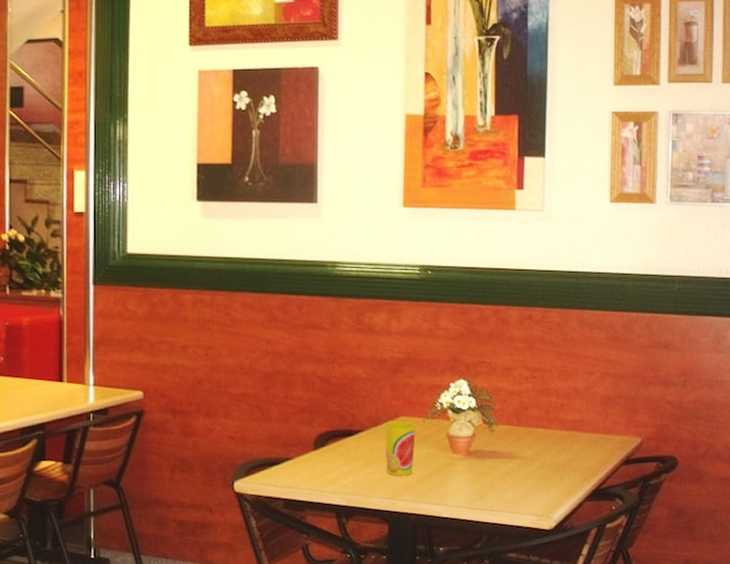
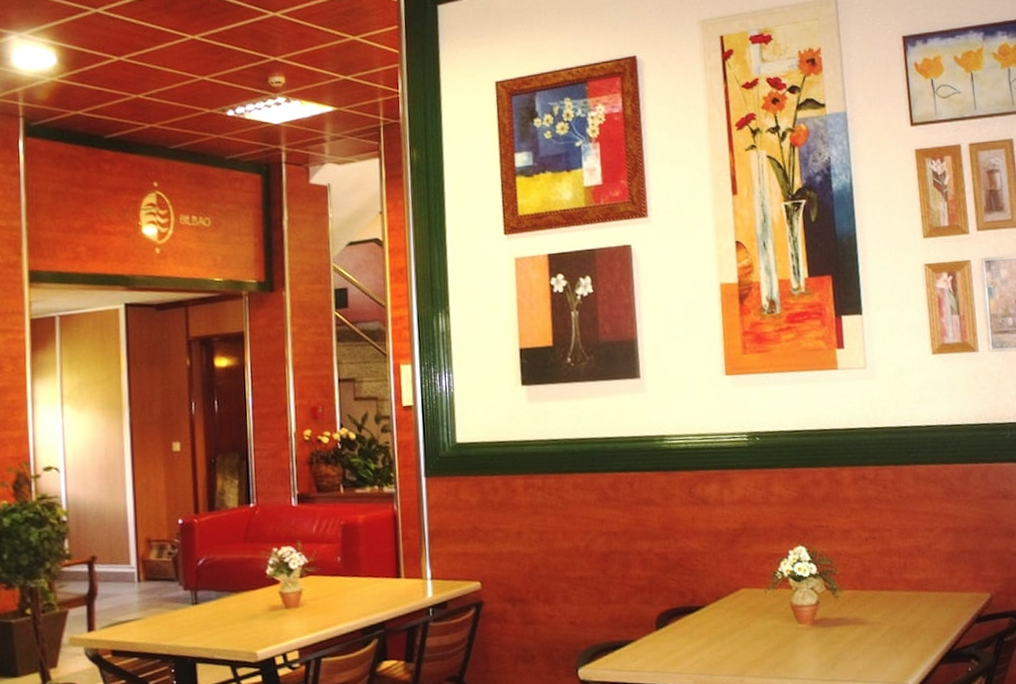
cup: present [385,421,416,476] -> none [726,593,759,652]

